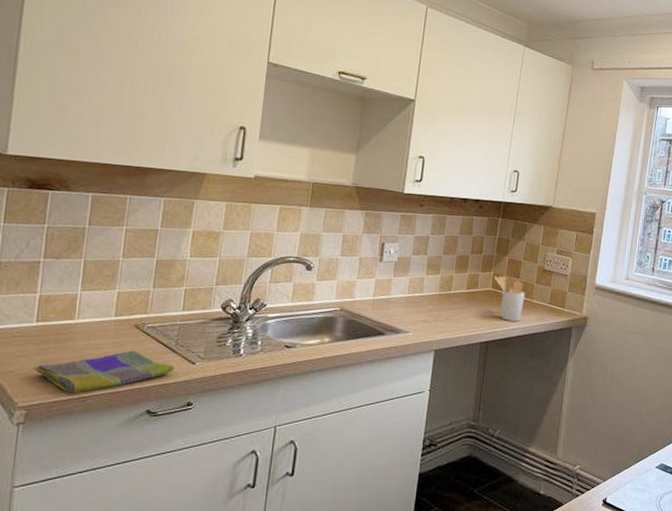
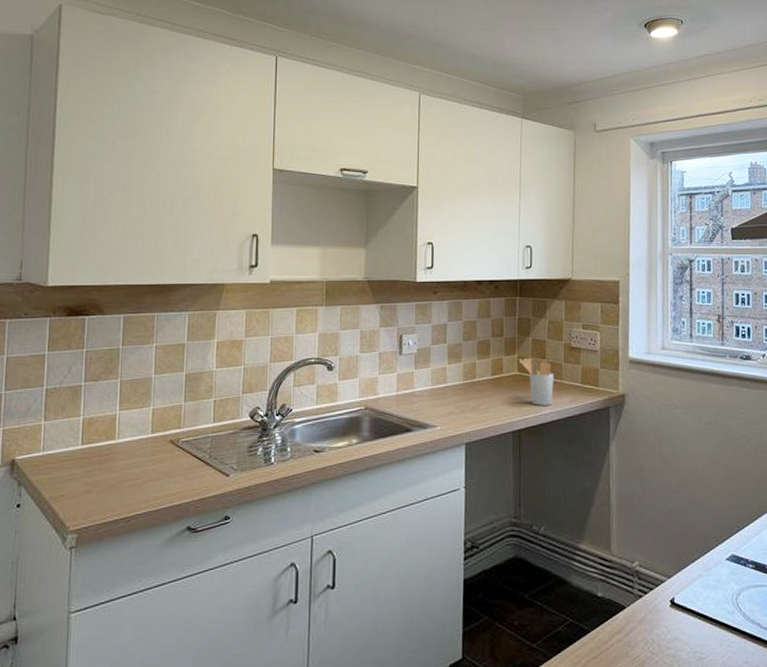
dish towel: present [33,350,175,394] -> none [81,466,210,515]

